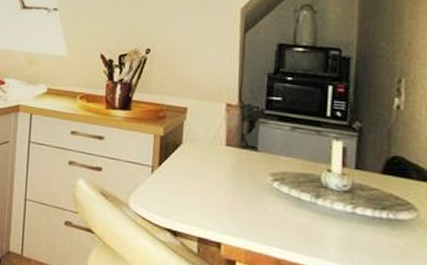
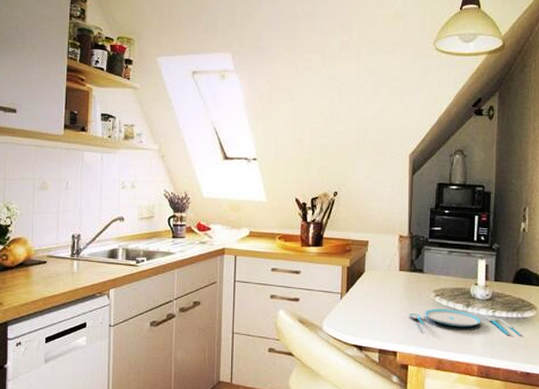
plate: none [237,195,395,243] -> present [408,309,522,336]

